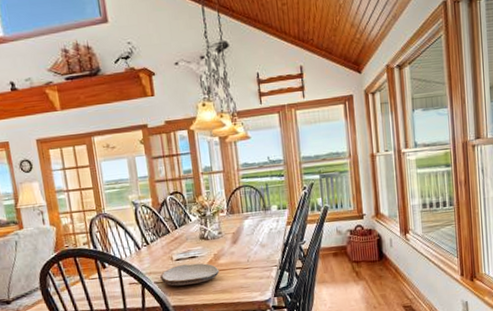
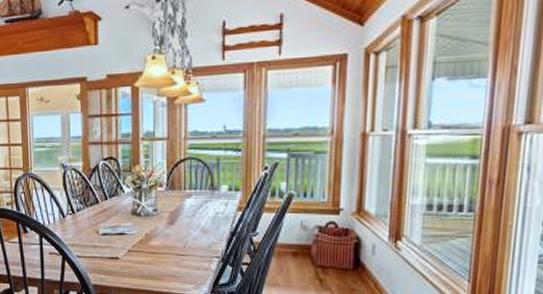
plate: present [160,263,220,286] -> none [83,241,150,264]

